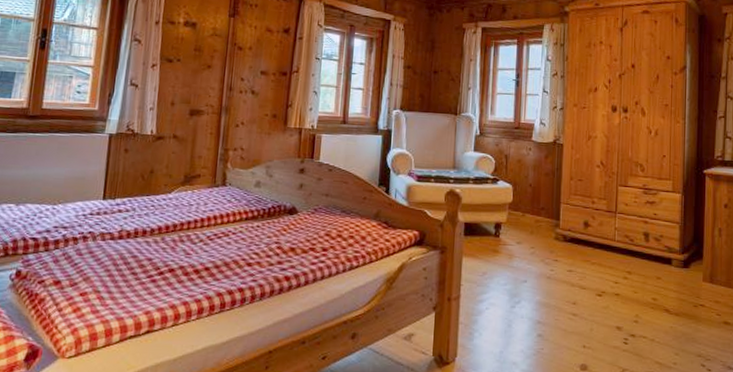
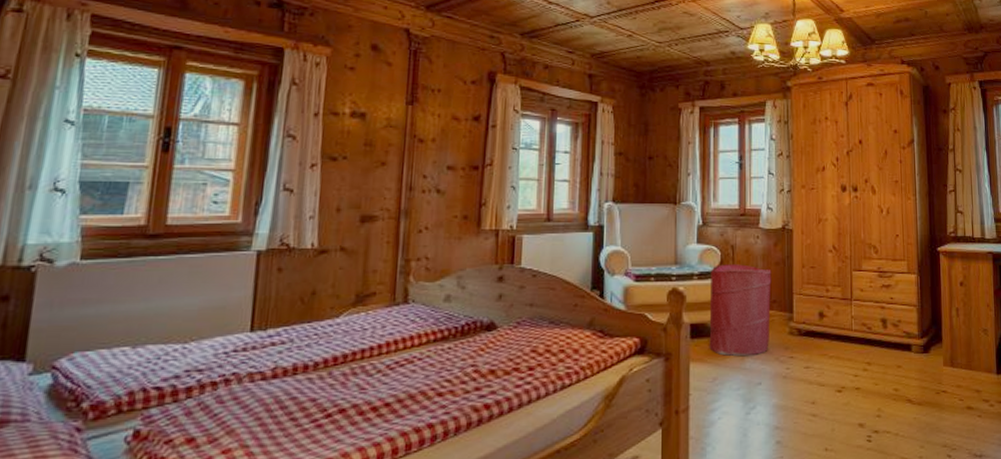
laundry hamper: none [480,171,541,256] -> present [709,264,772,356]

